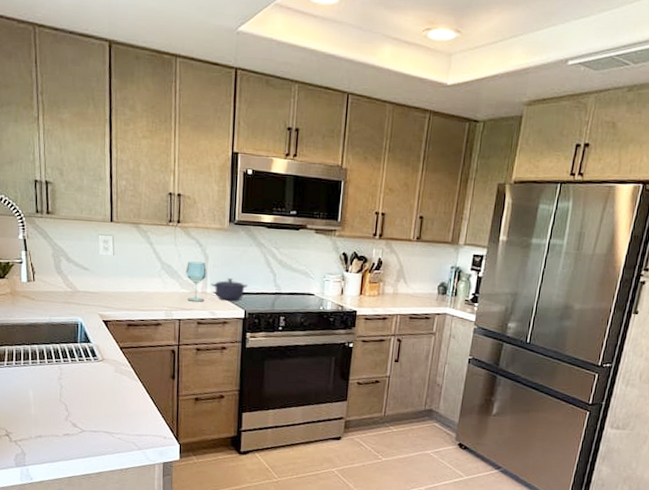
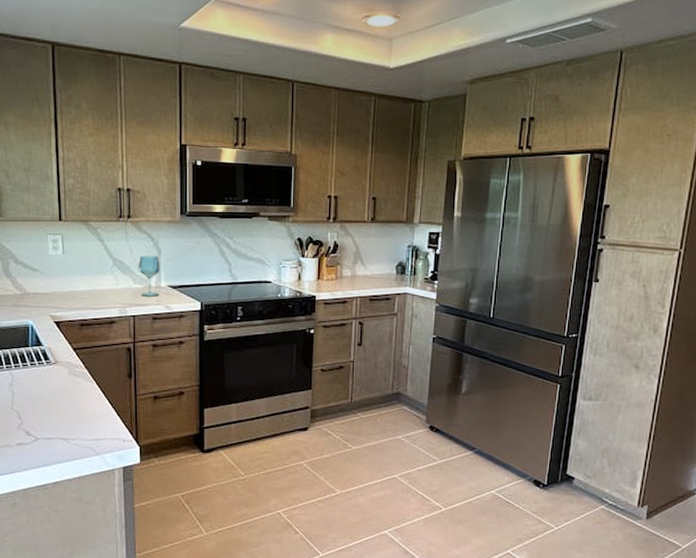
cooking pot: present [210,278,248,301] -> none [164,271,203,294]

